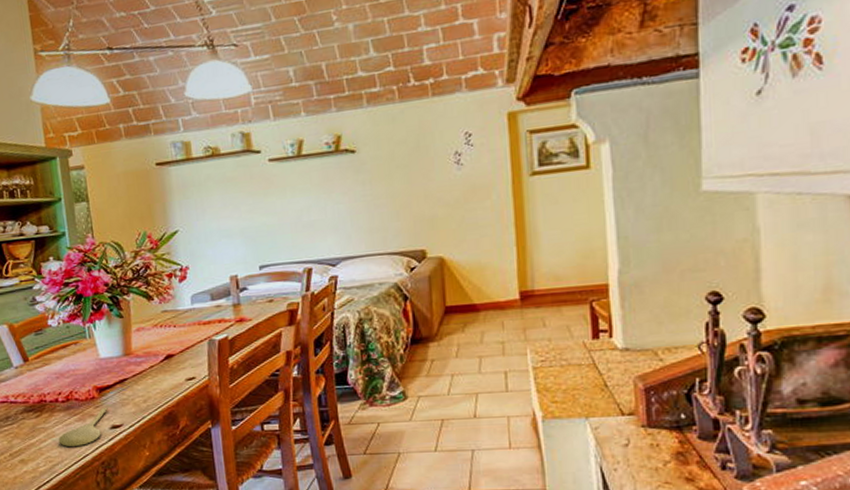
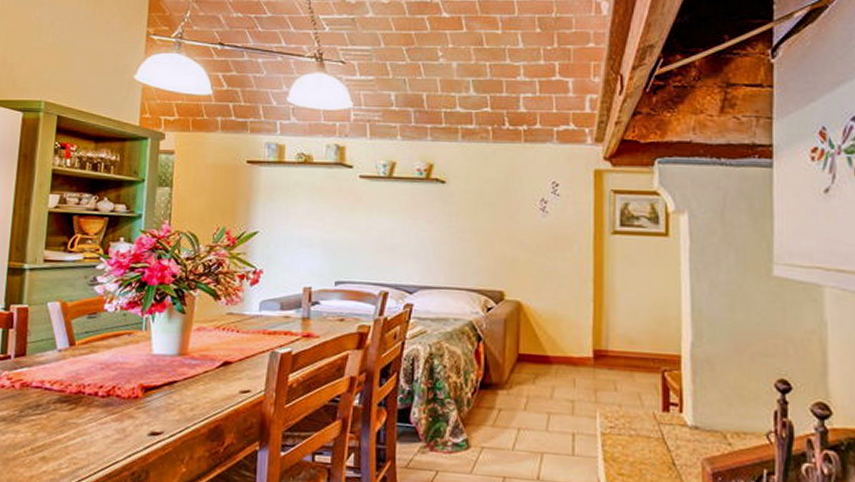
spoon: present [58,407,108,447] -> none [88,409,150,451]

